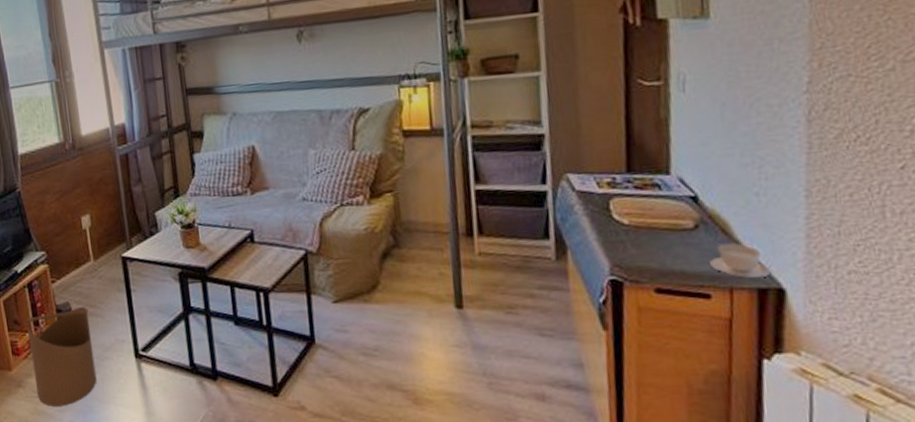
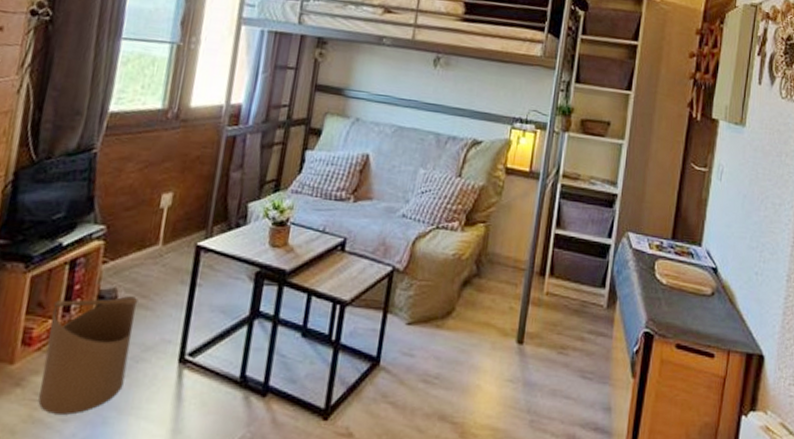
teacup: present [710,243,771,278] -> none [717,311,757,344]

